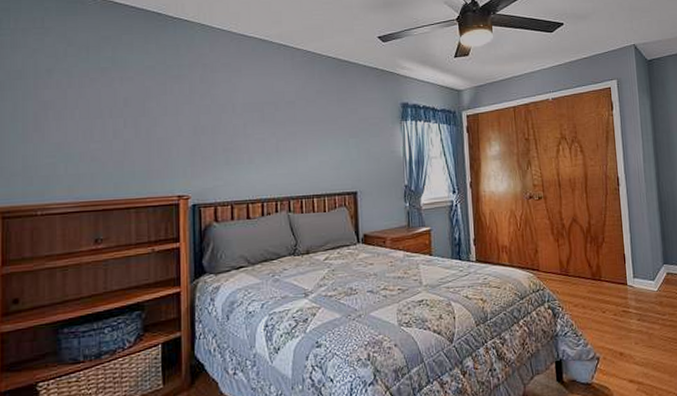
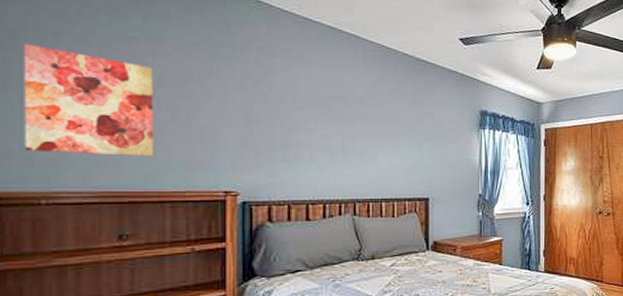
wall art: none [26,81,121,171] -> present [23,43,153,157]

